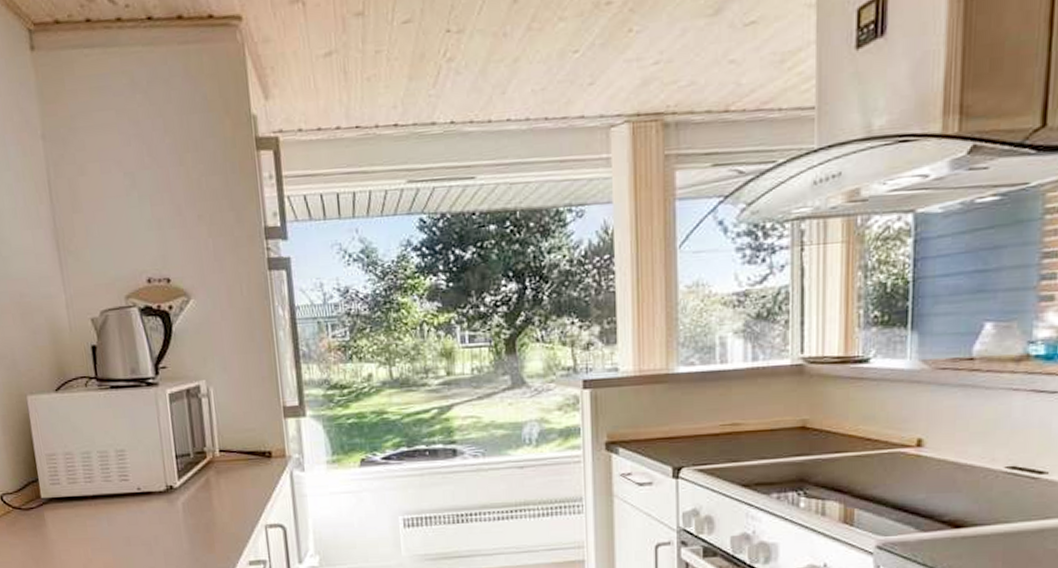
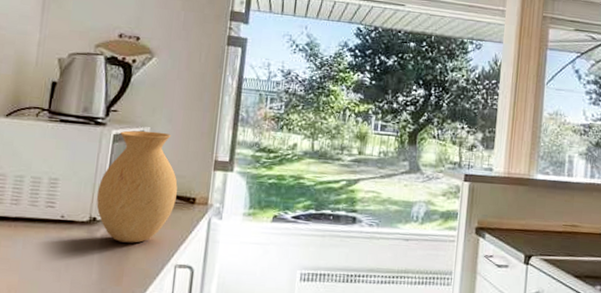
vase: none [167,383,251,508] -> present [96,130,178,243]

